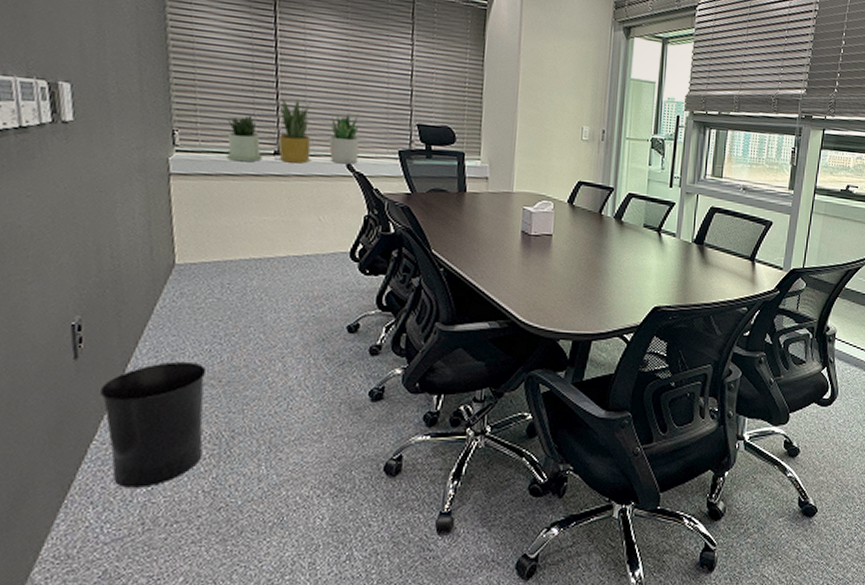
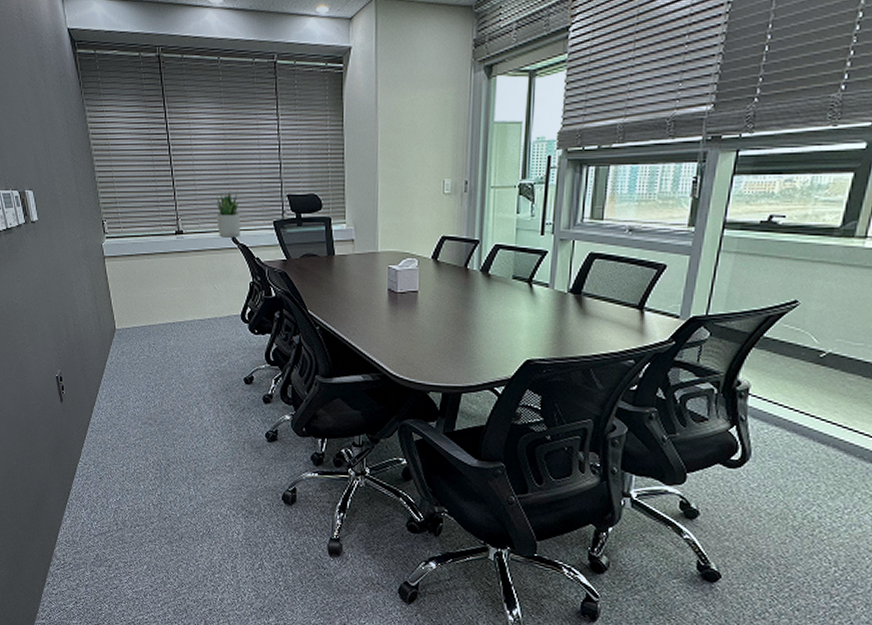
waste bin: present [99,361,207,488] -> none [78,405,150,498]
planter: present [226,115,263,162] -> none [139,202,167,243]
planter: present [276,99,311,164] -> none [173,184,203,240]

